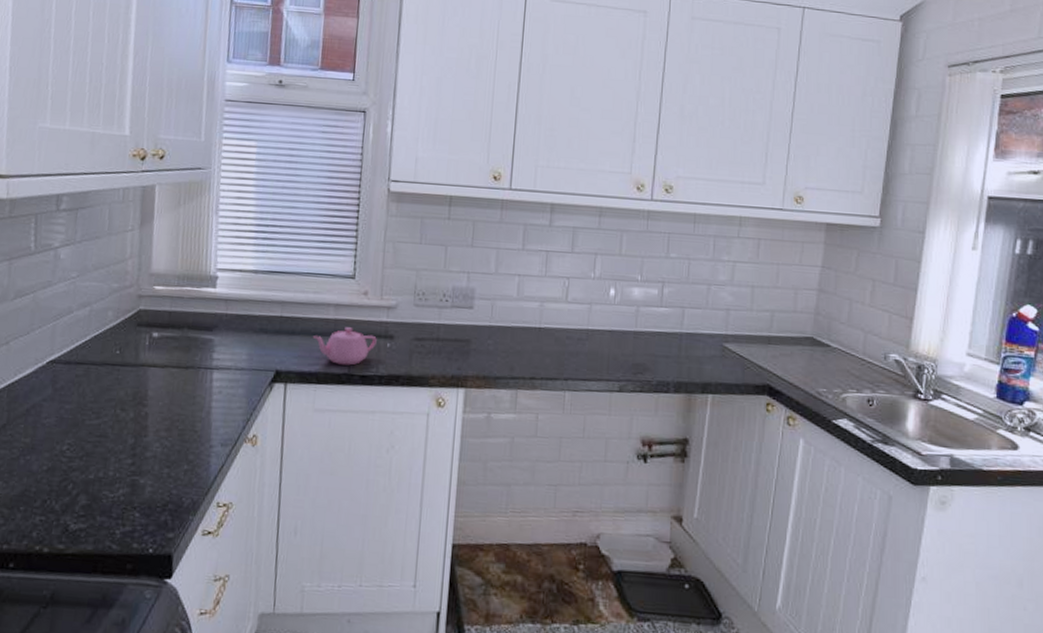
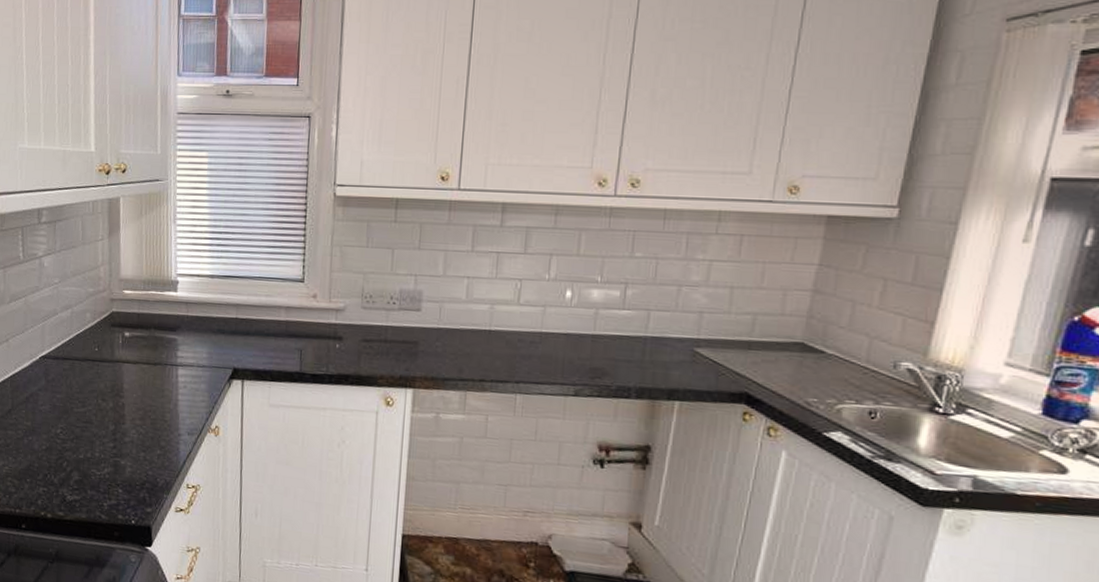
teapot: present [313,327,377,365] -> none [267,328,326,365]

